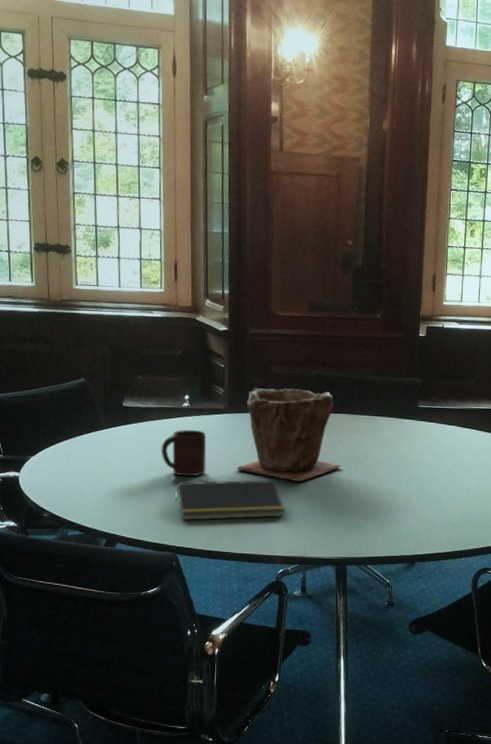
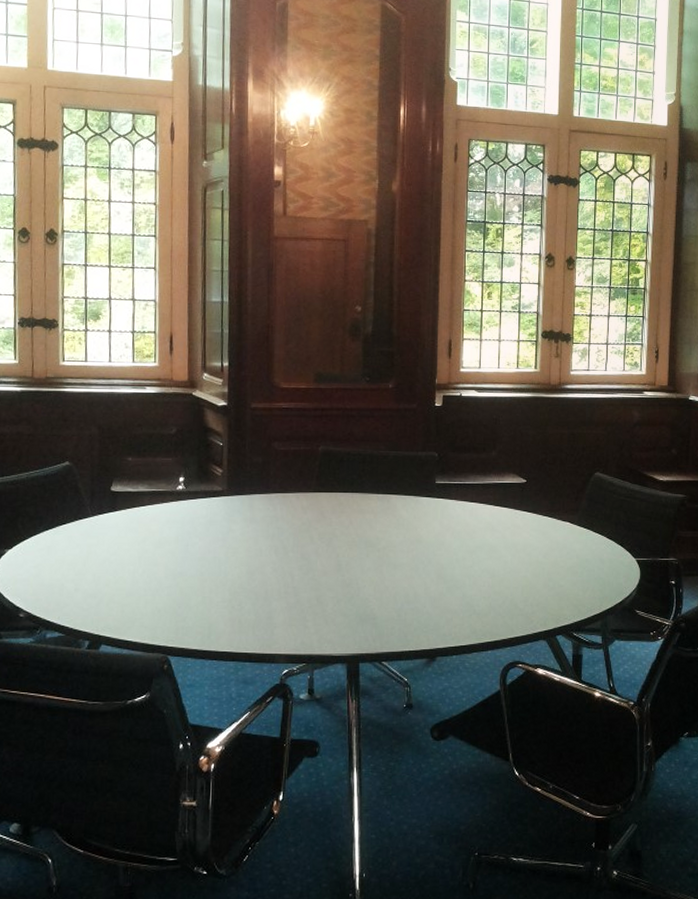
cup: present [161,430,207,477] -> none [152,515,203,568]
notepad: present [176,480,285,521] -> none [168,569,289,616]
plant pot: present [236,387,340,482] -> none [236,466,351,569]

